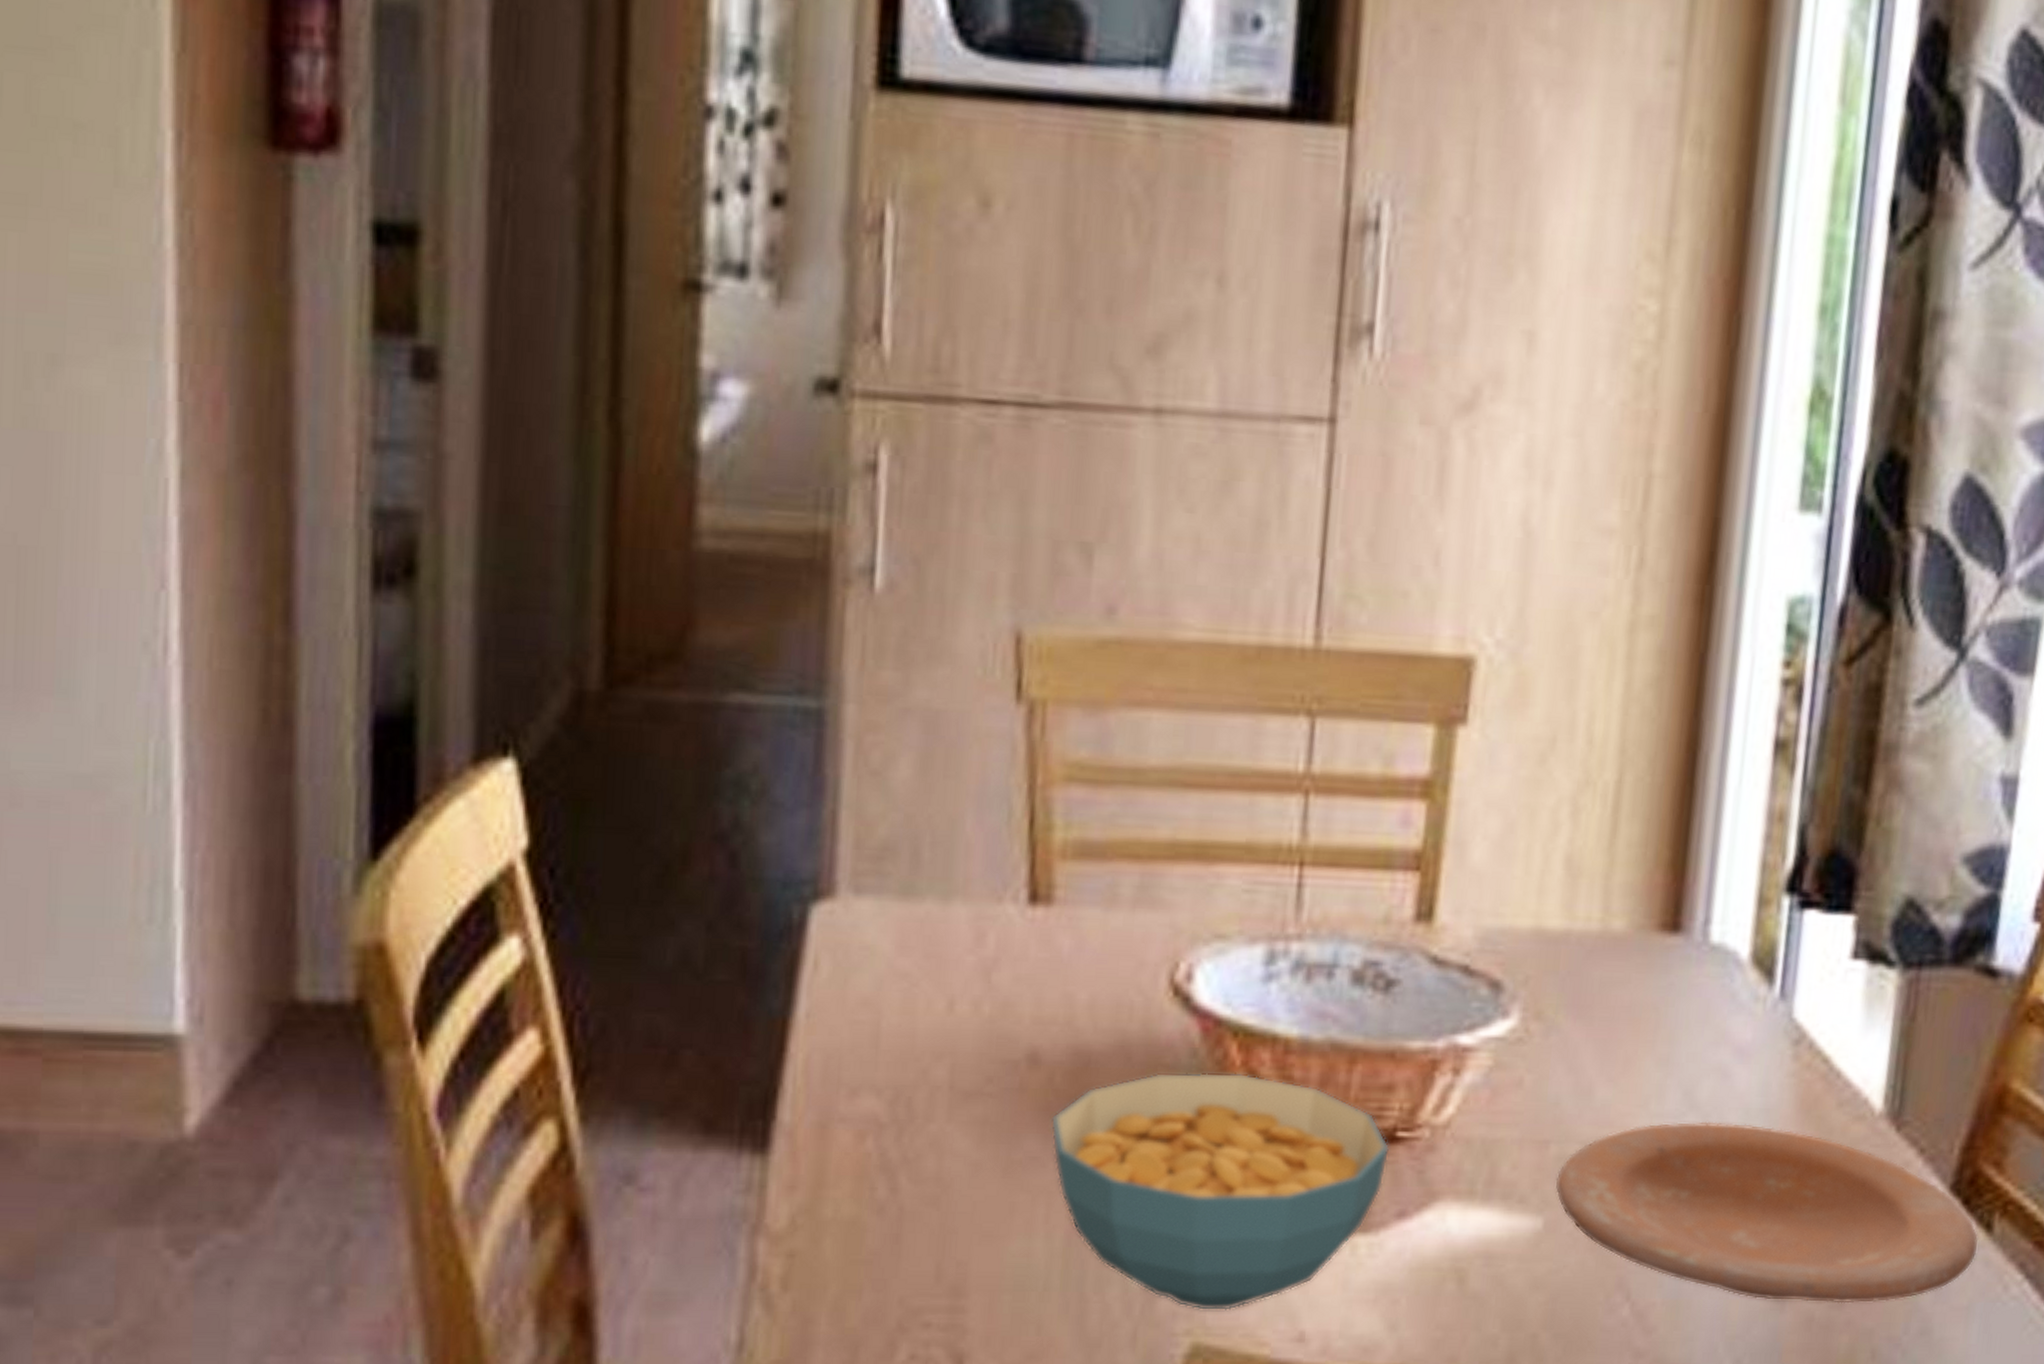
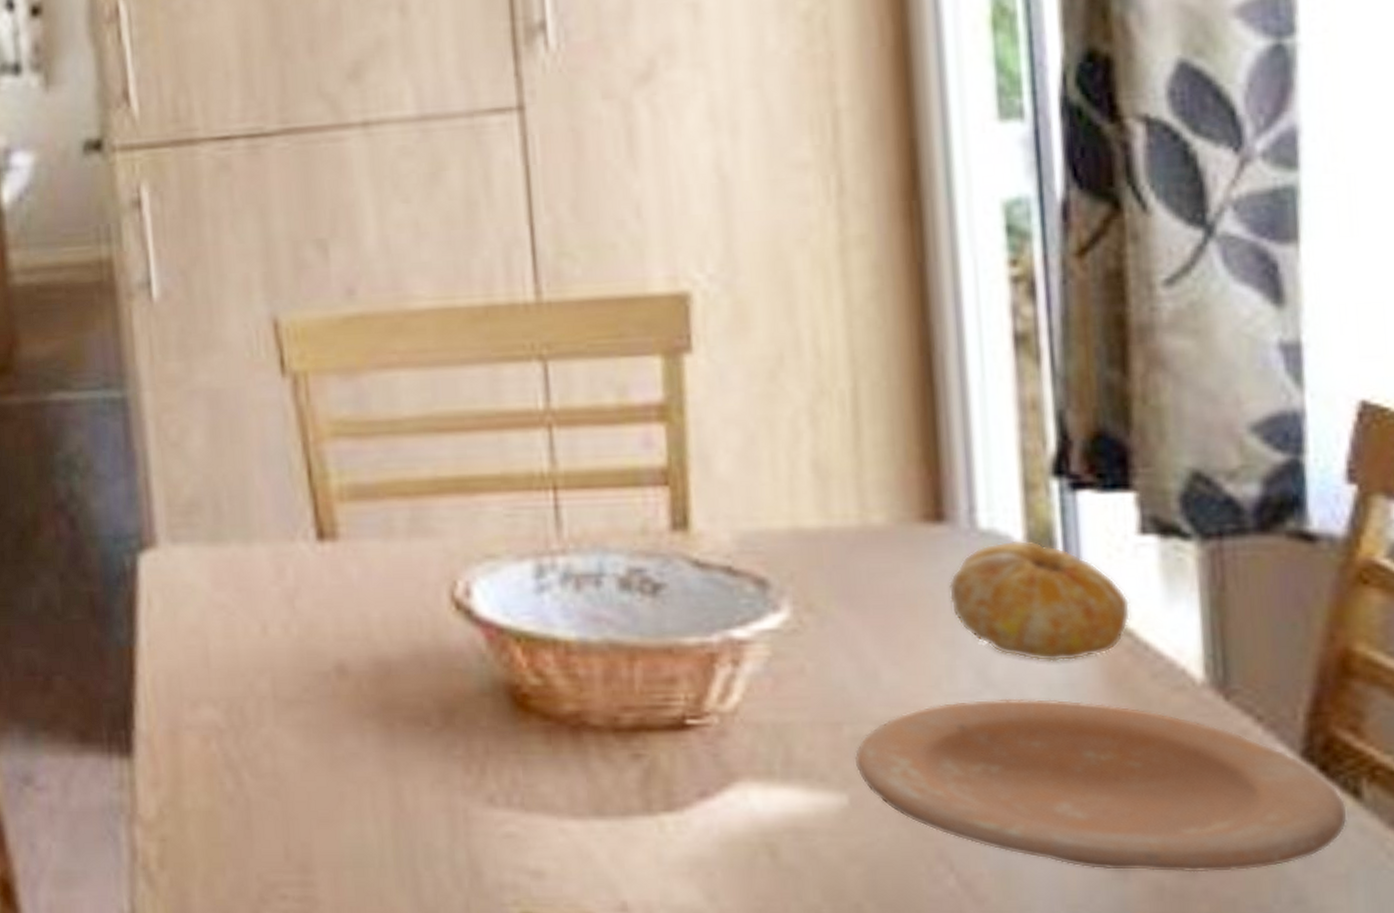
cereal bowl: present [1050,1072,1390,1312] -> none [364,673,682,884]
fruit: none [1671,956,1832,1086] -> present [948,540,1131,662]

